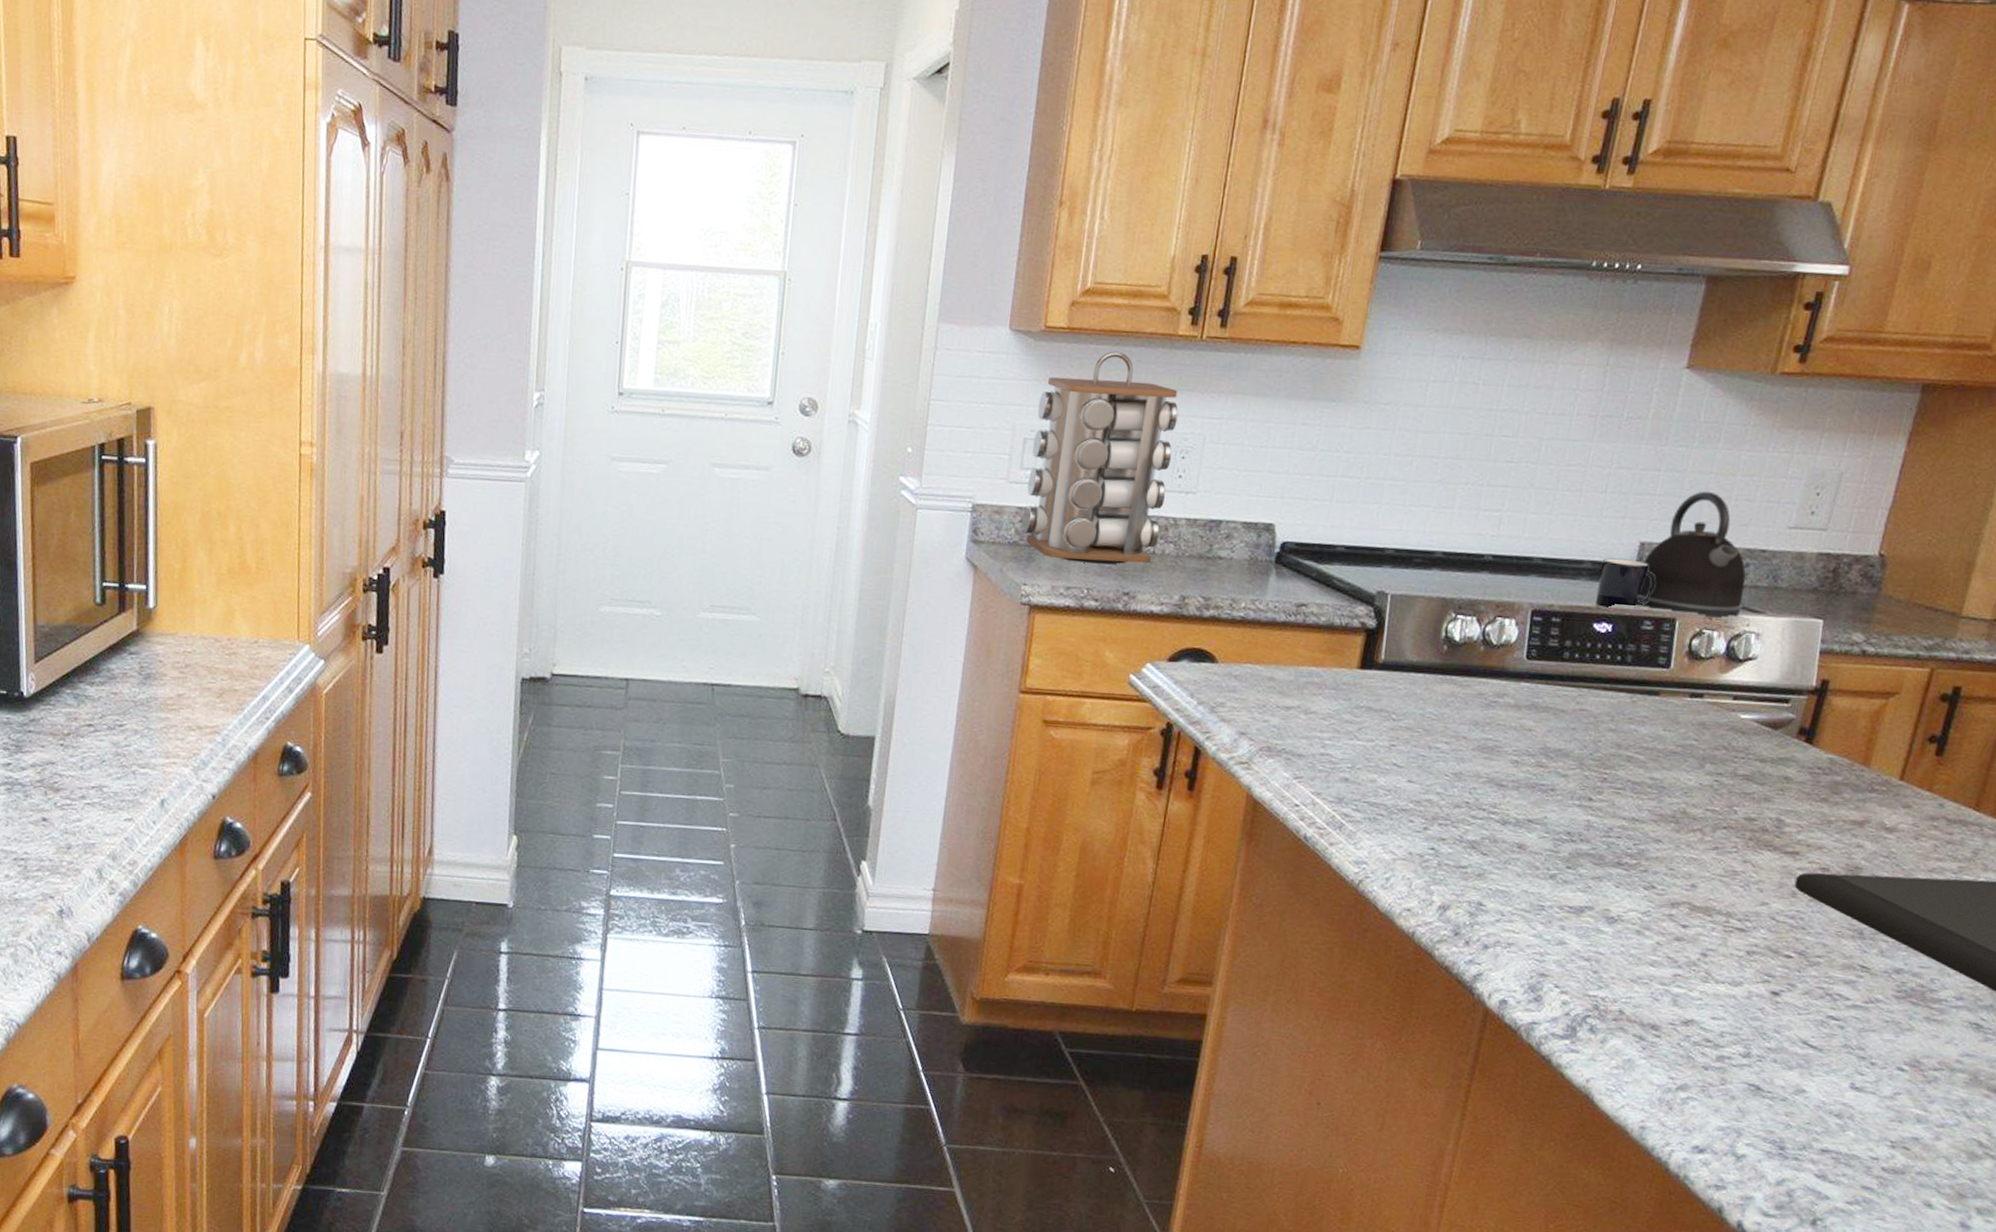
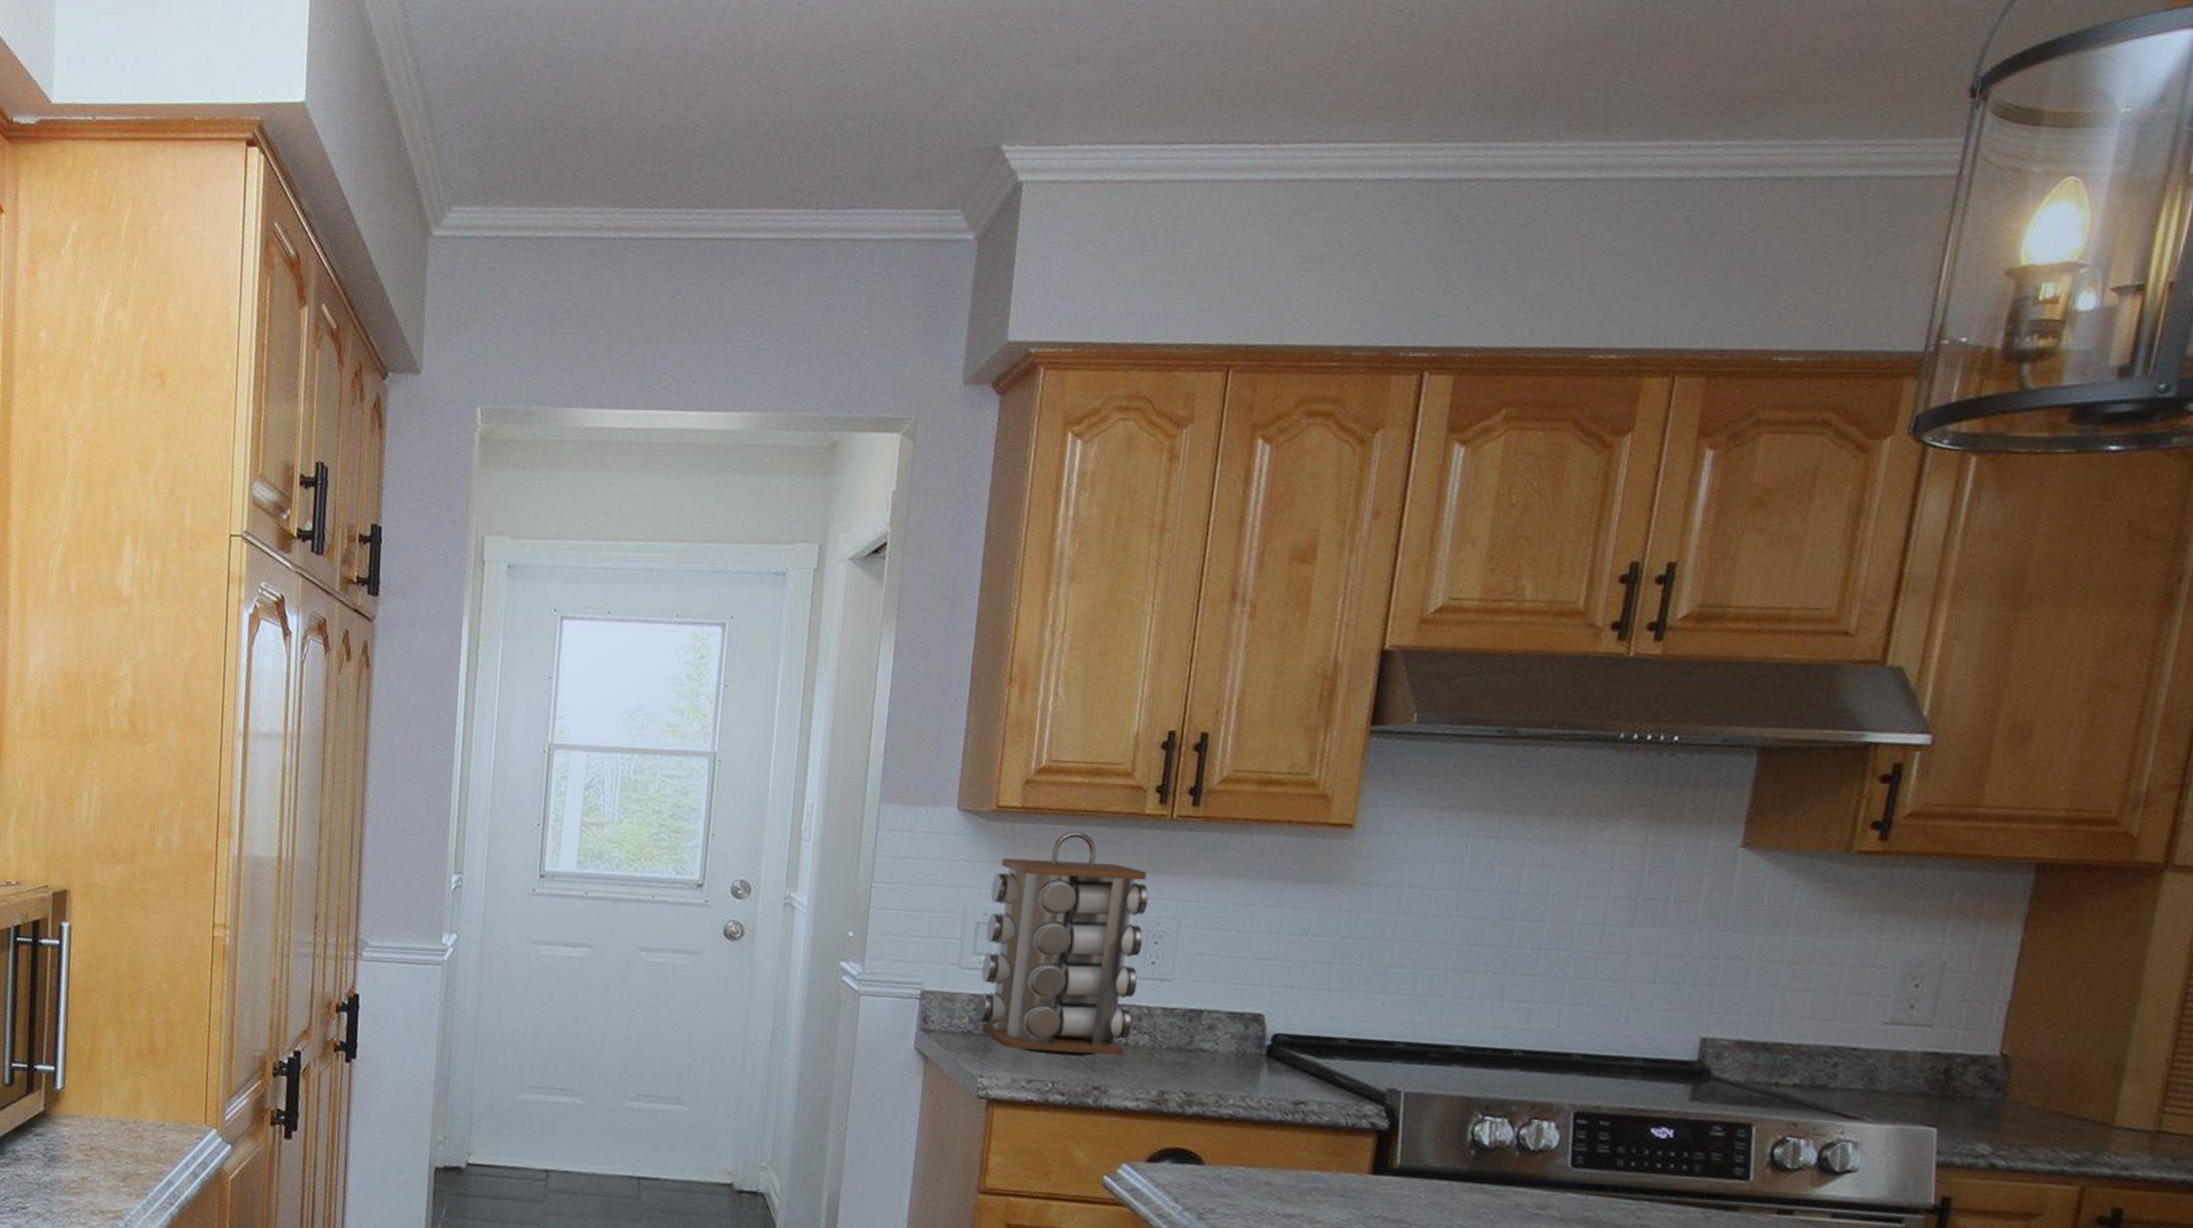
mug: present [1595,557,1656,611] -> none [1651,1054,1723,1115]
kettle: present [1634,491,1746,621] -> none [1699,981,1835,1127]

